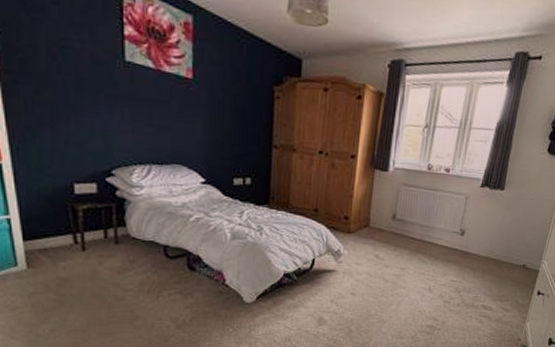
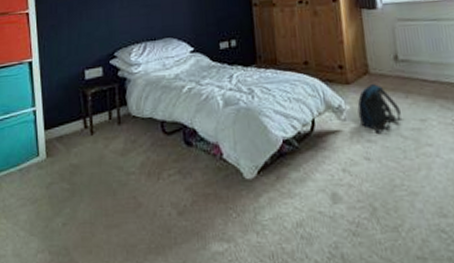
backpack: none [352,235,388,277] -> present [357,83,401,135]

